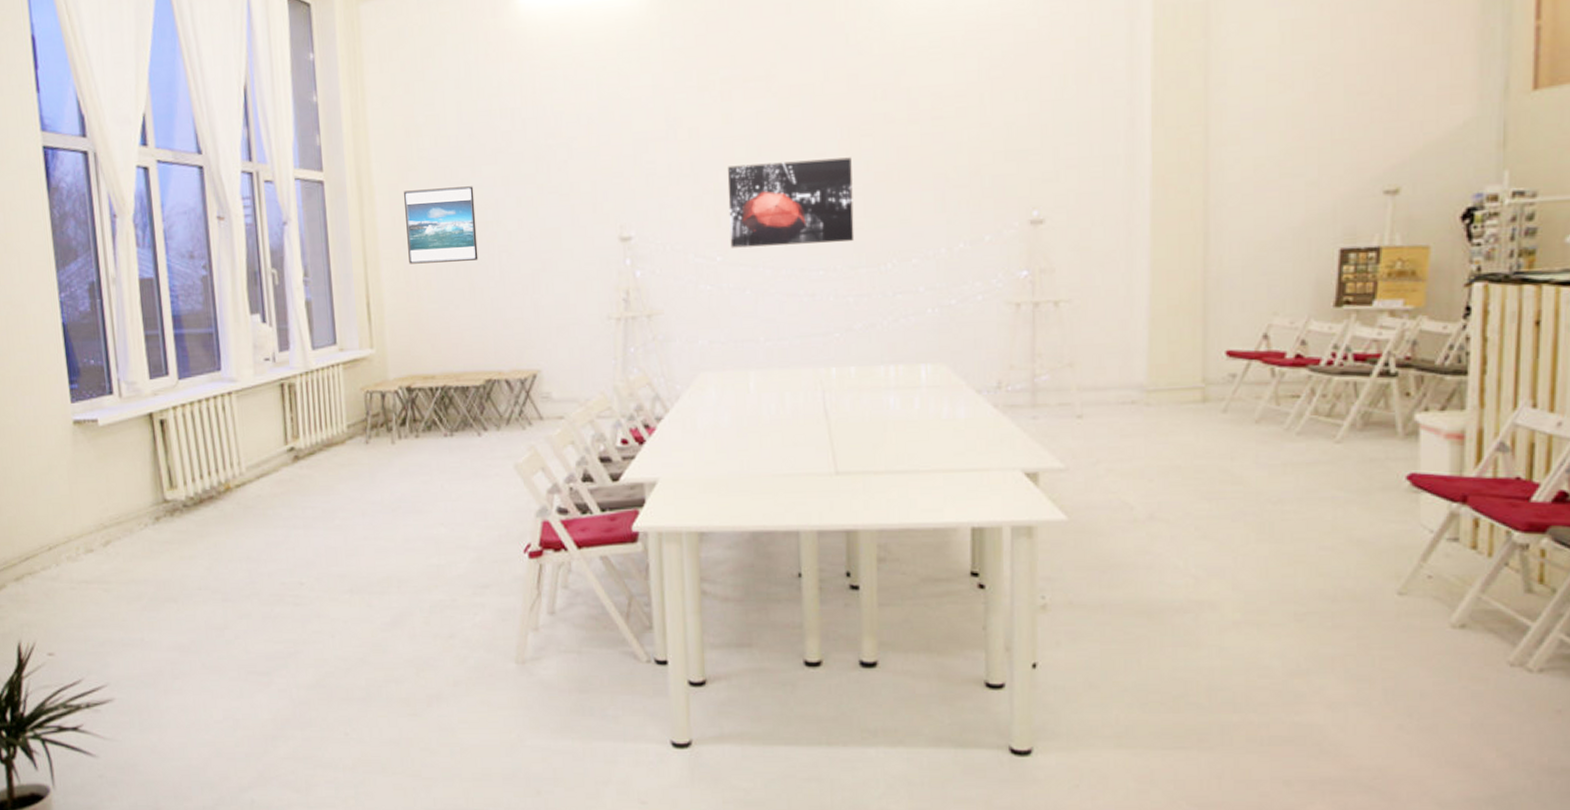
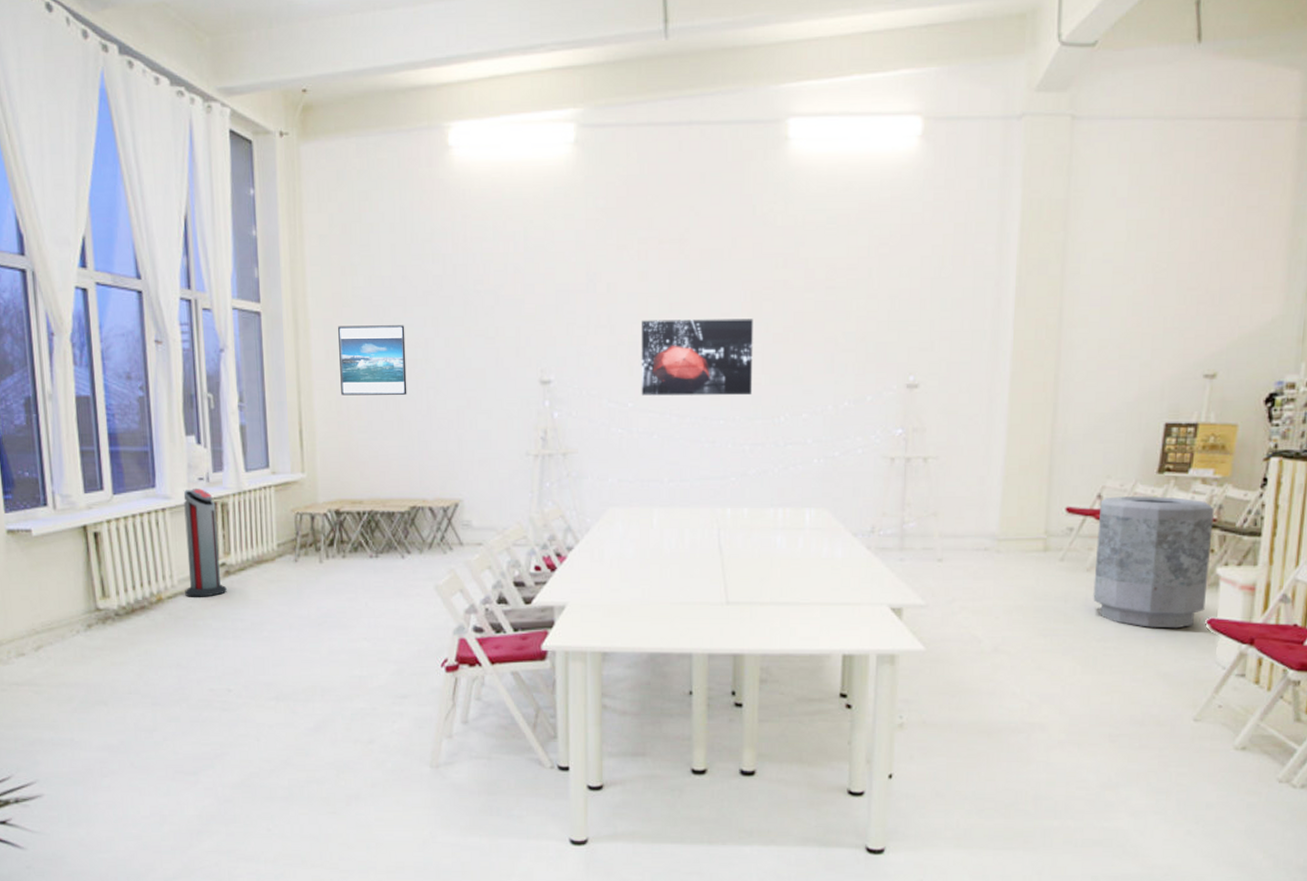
air purifier: none [249,369,296,485] -> present [183,487,227,597]
trash can: none [1265,333,1407,487] -> present [1093,496,1214,629]

